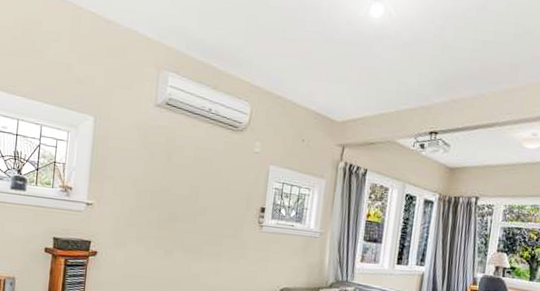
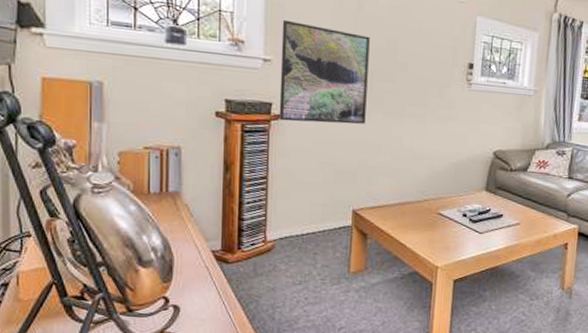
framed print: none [95,169,176,261] -> present [279,19,370,124]

